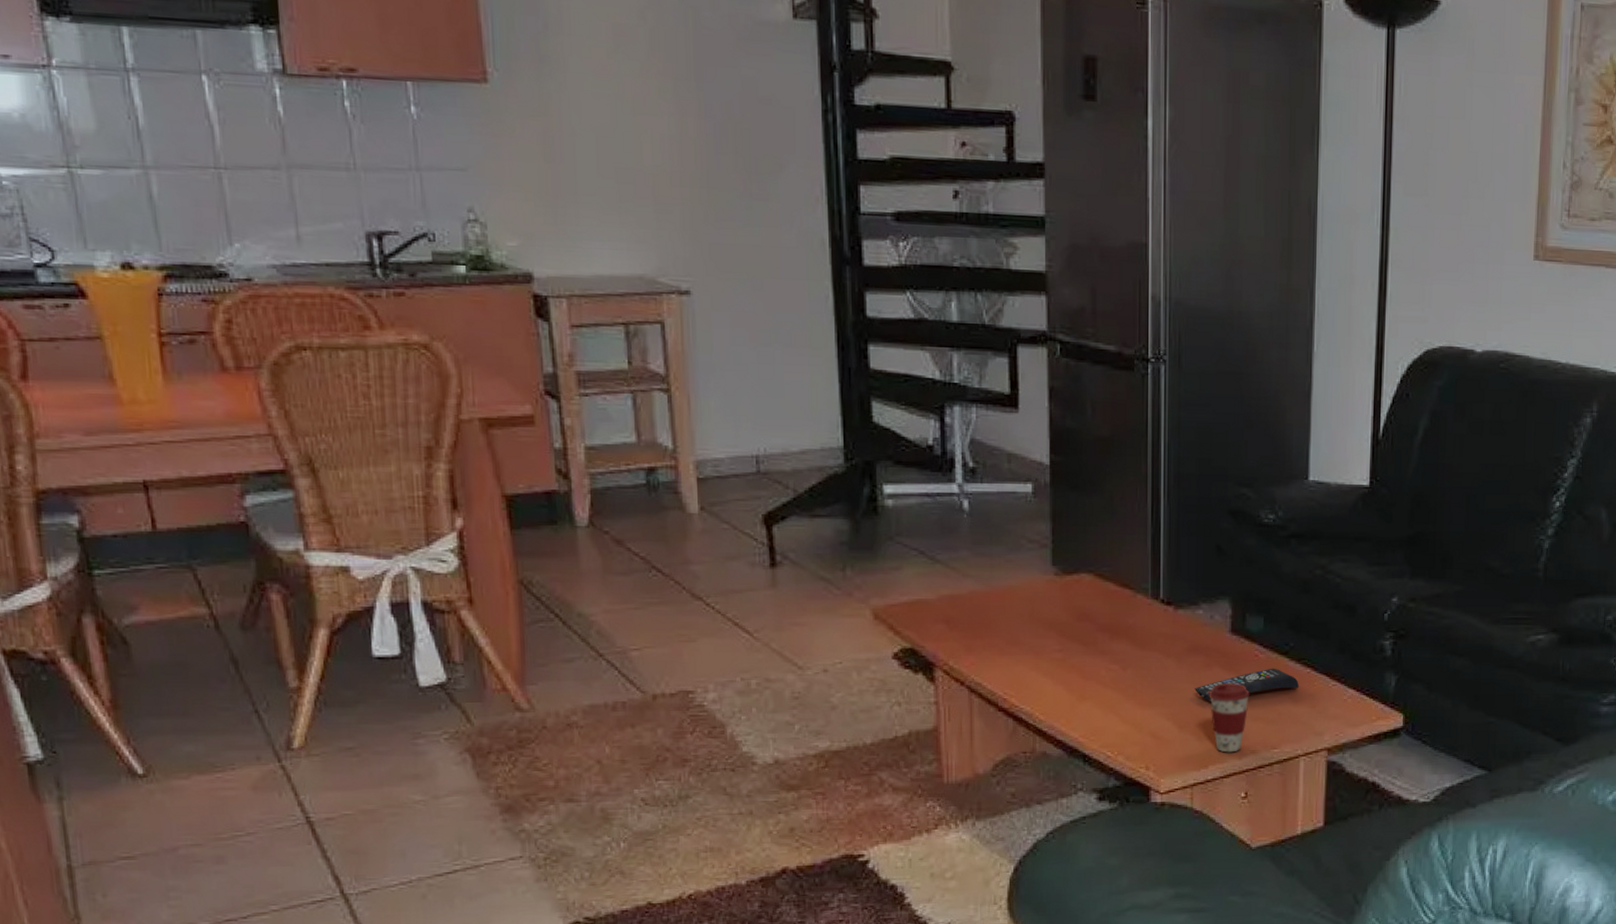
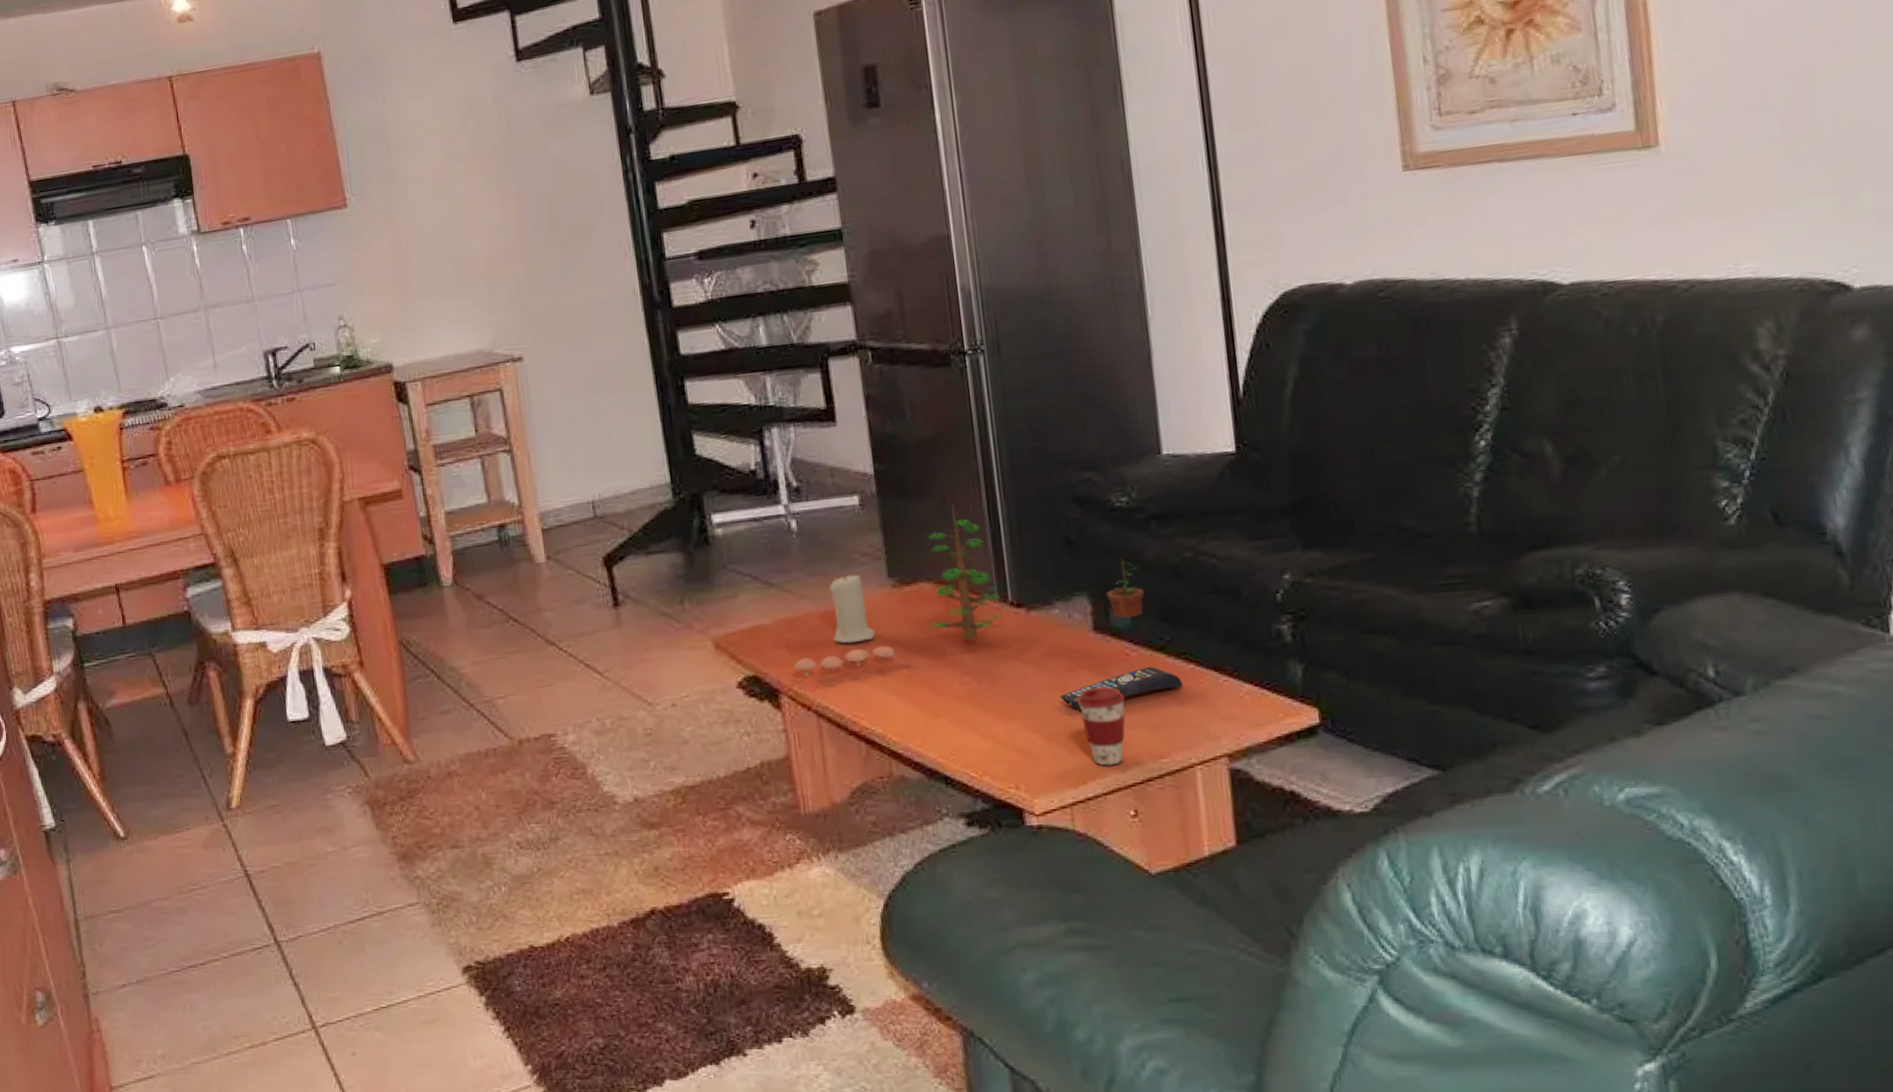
plant: none [951,503,1278,653] -> present [793,505,1145,677]
candle: none [993,557,1033,625] -> present [830,573,875,644]

